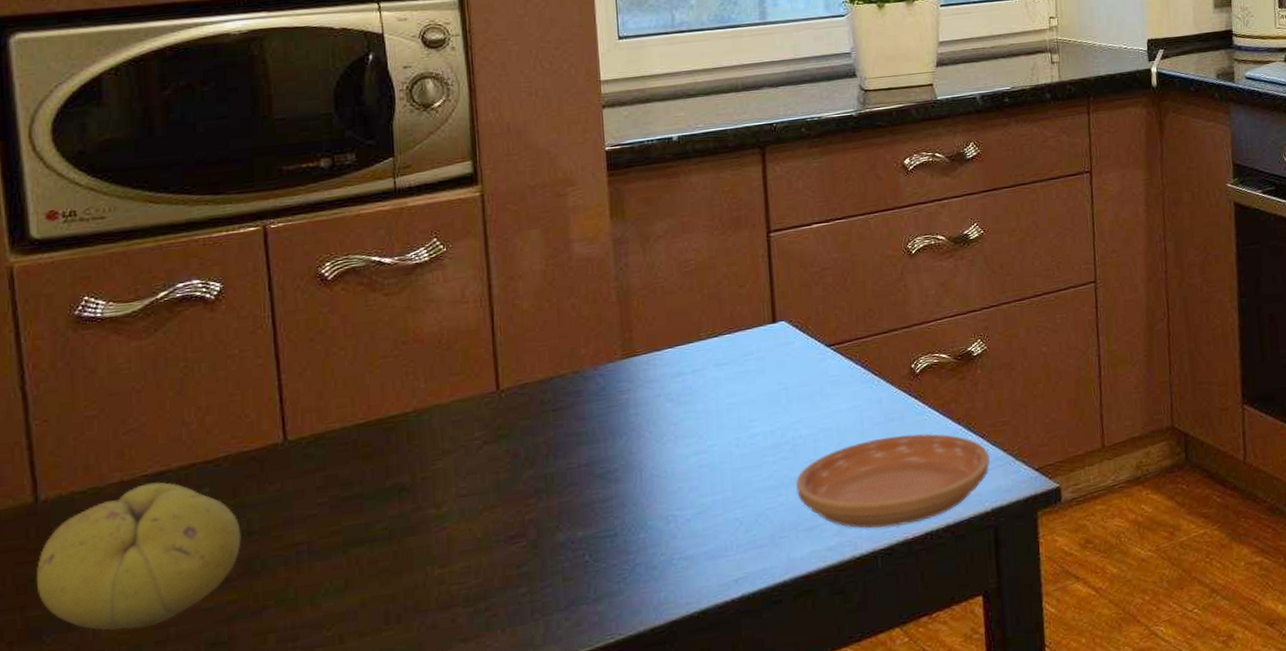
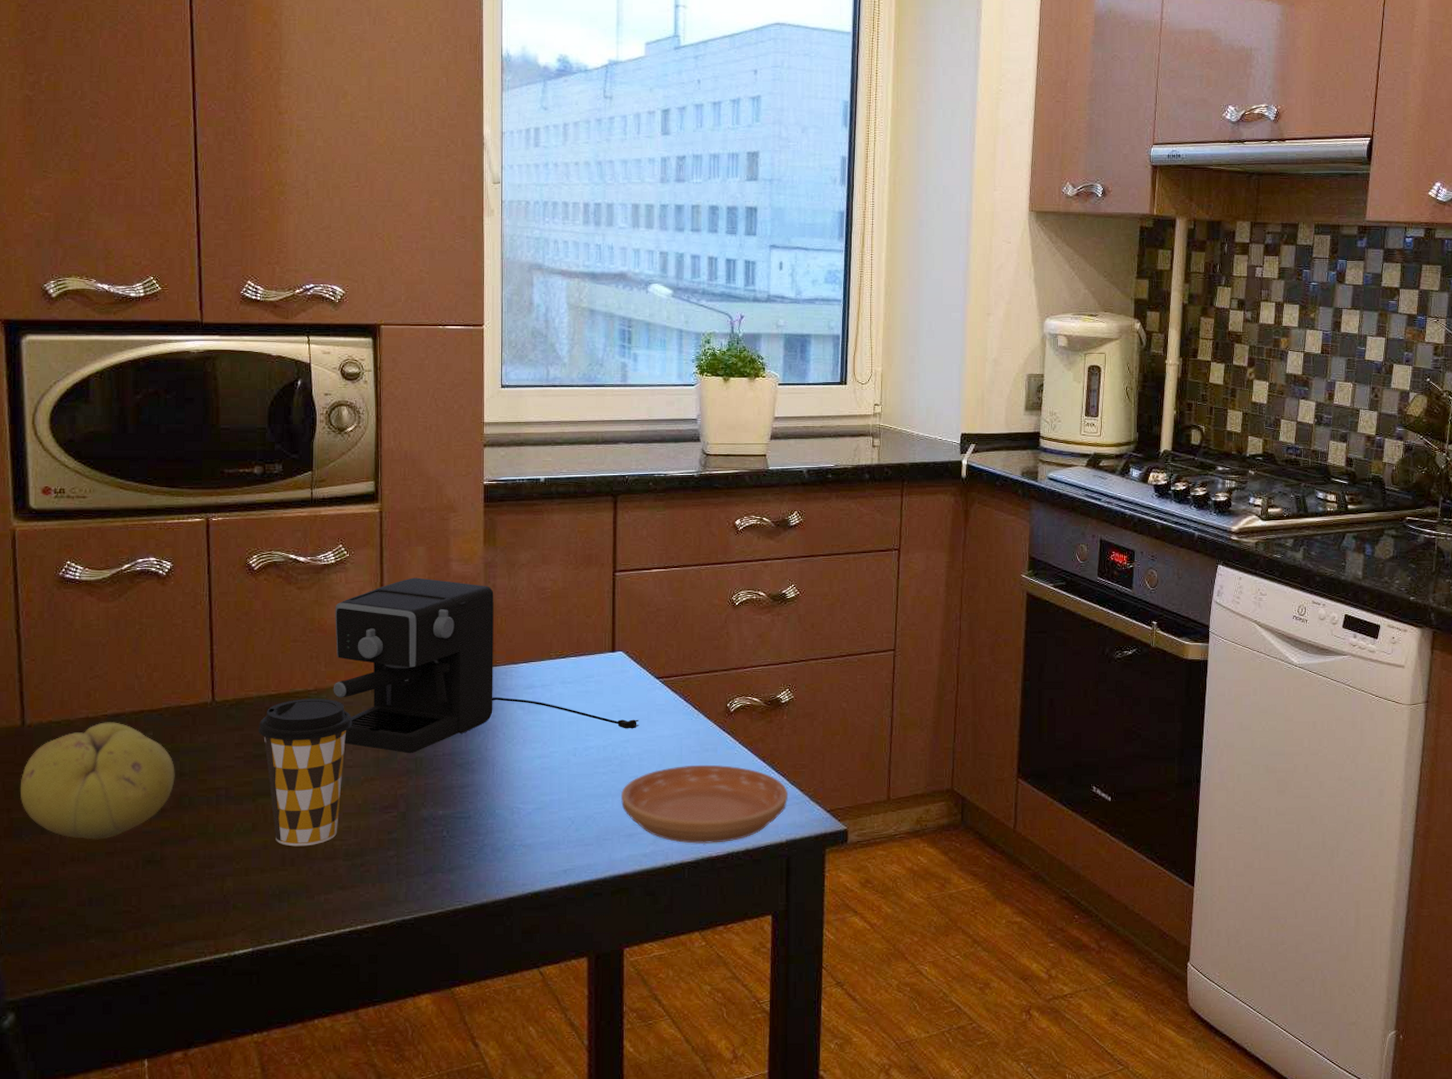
coffee cup: none [344,419,464,600] -> present [258,698,353,847]
coffee maker: none [432,265,812,471] -> present [333,577,639,754]

